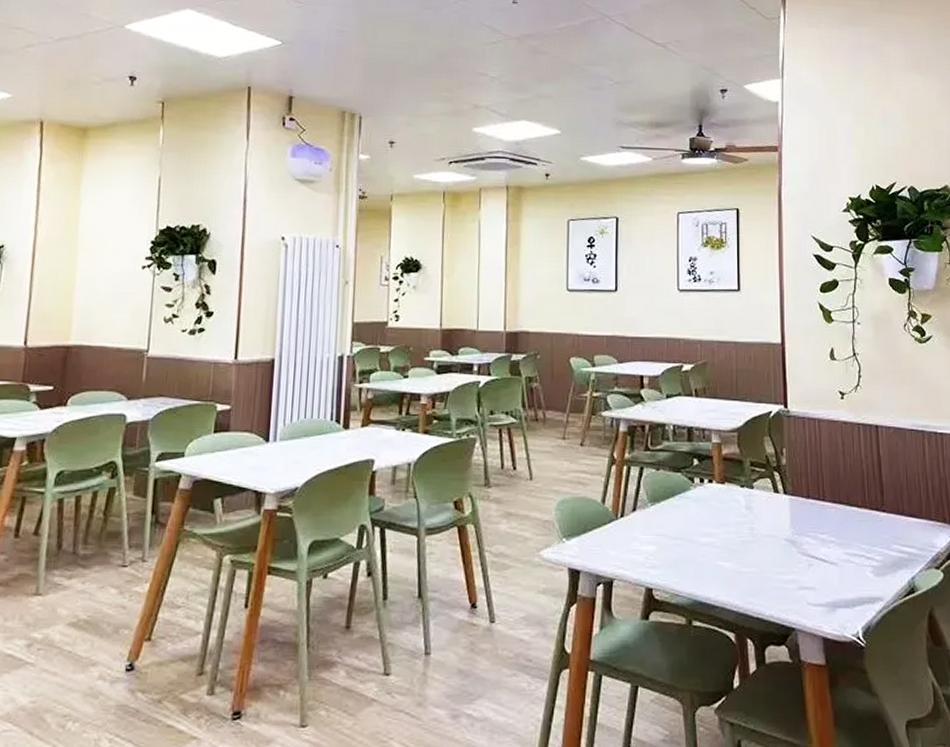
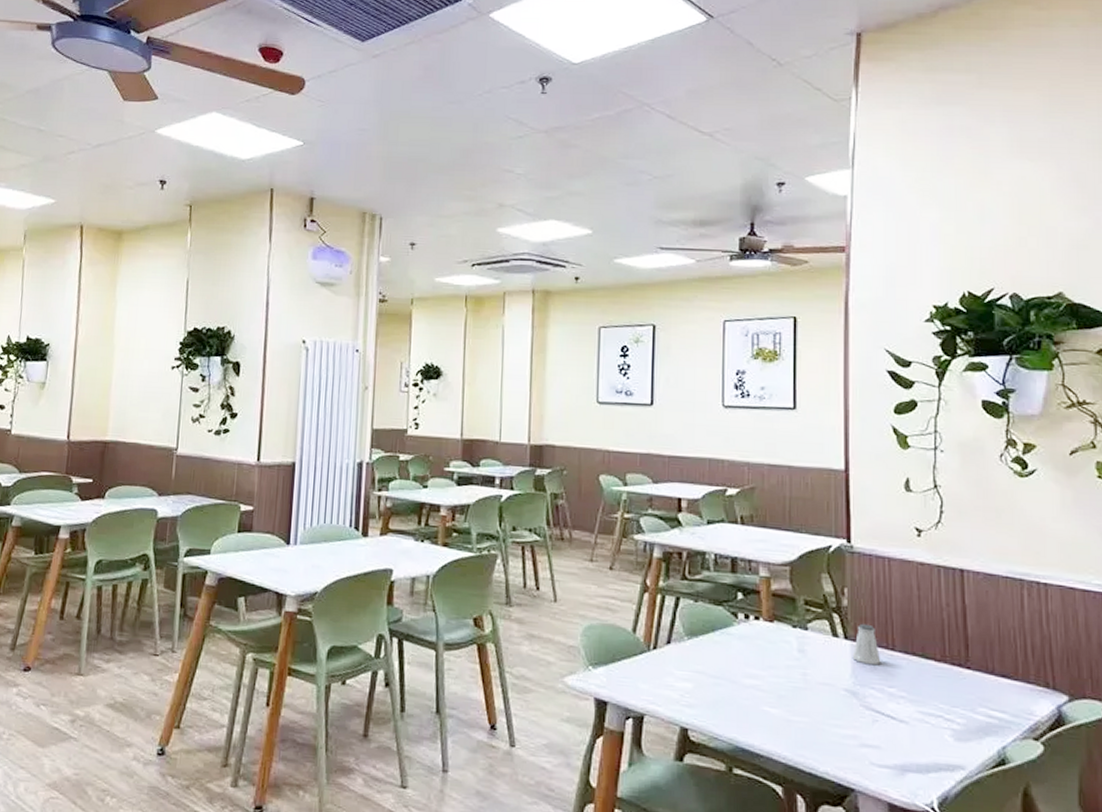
saltshaker: none [790,479,814,516] -> present [852,623,881,665]

